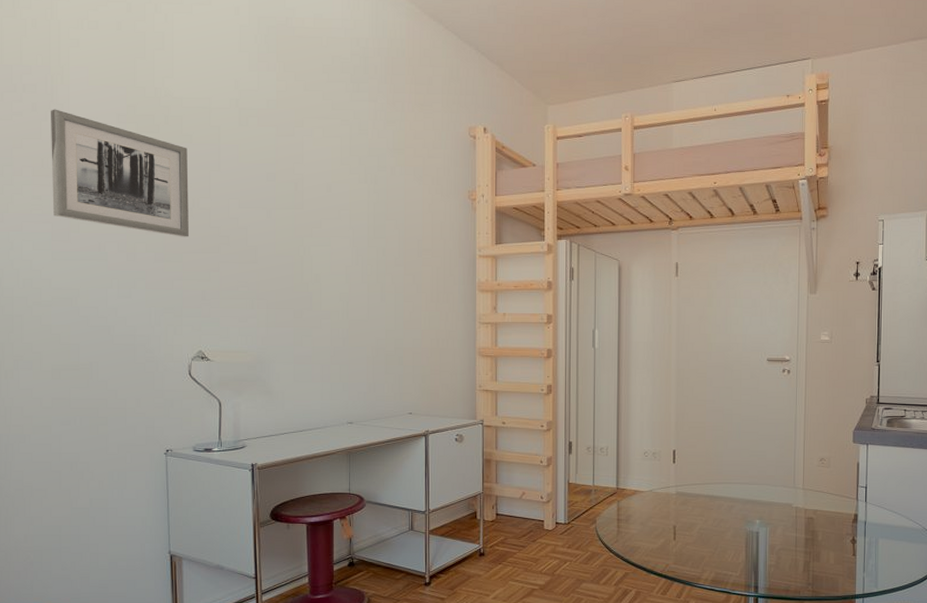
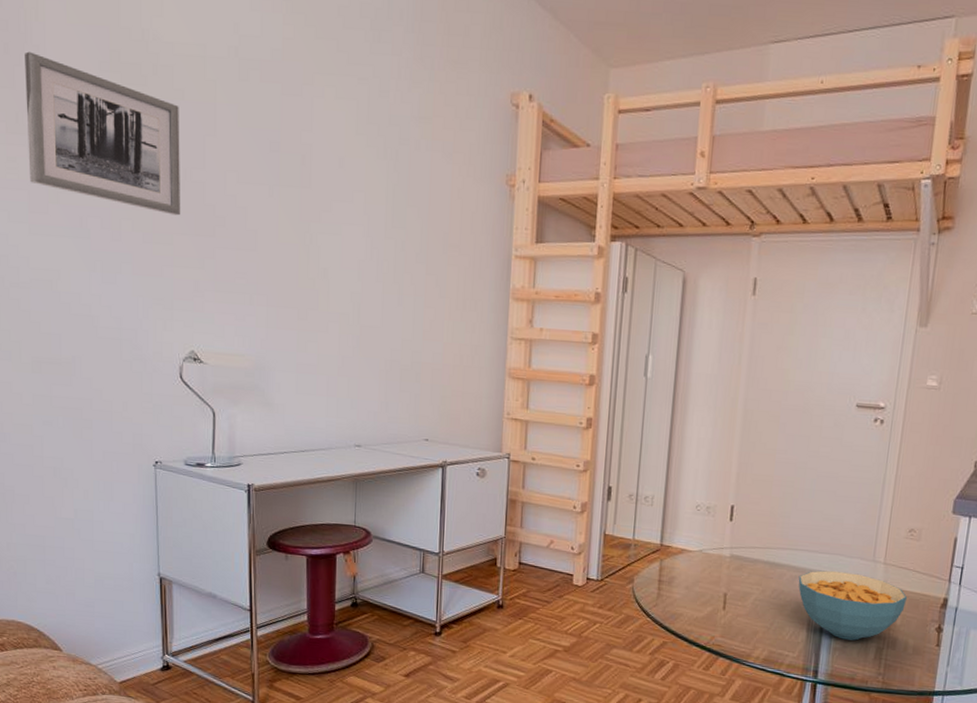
cereal bowl: none [734,498,825,557] -> present [798,570,908,641]

